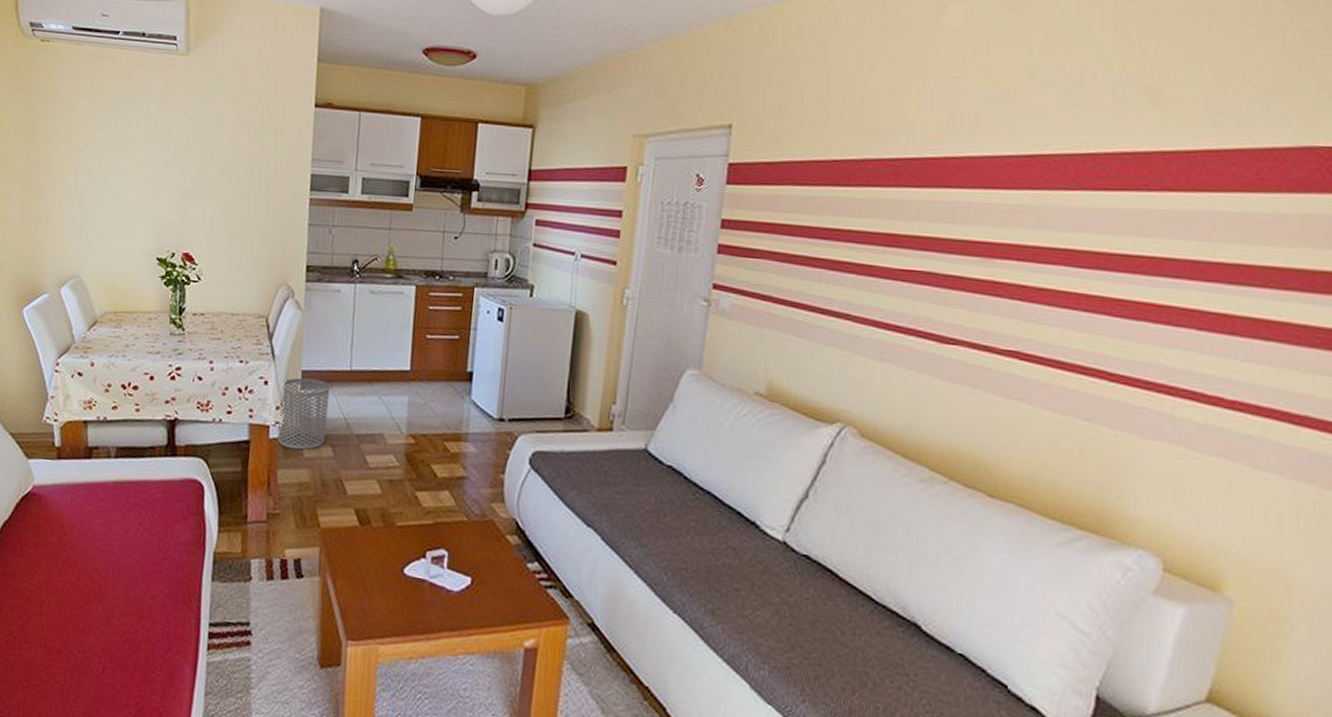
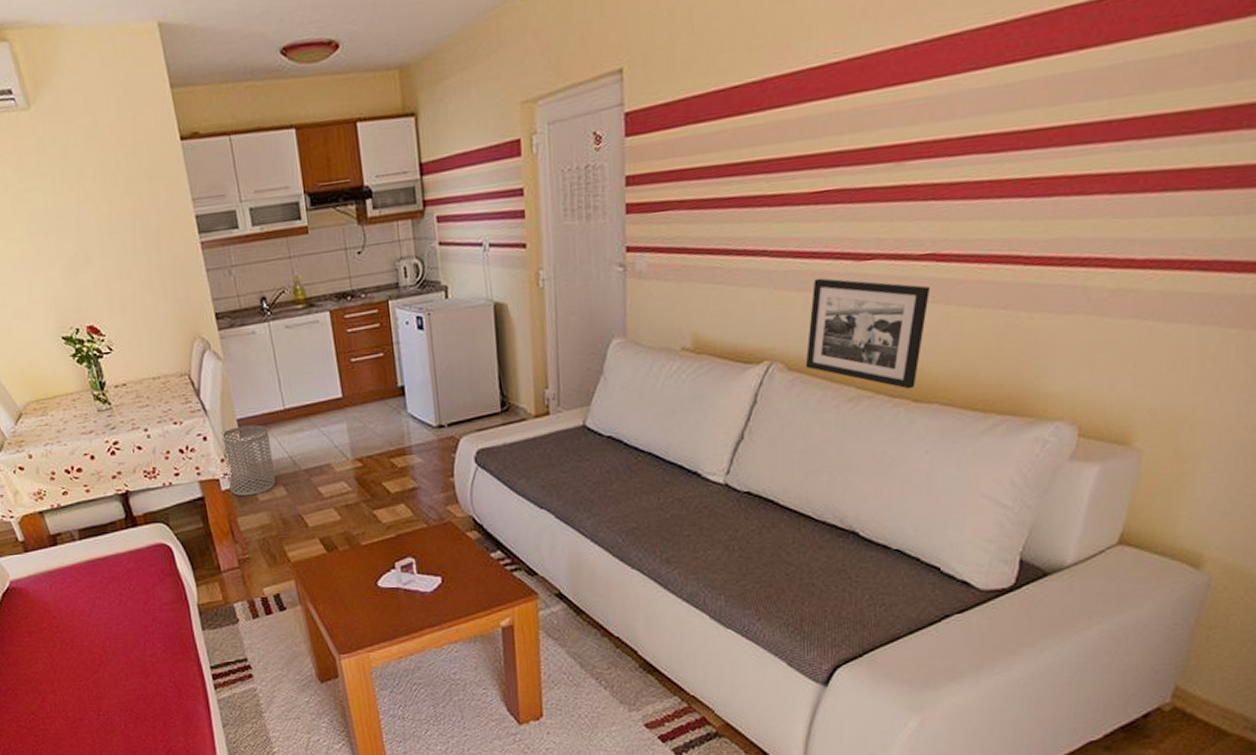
picture frame: none [879,352,1013,483] -> present [805,278,931,390]

